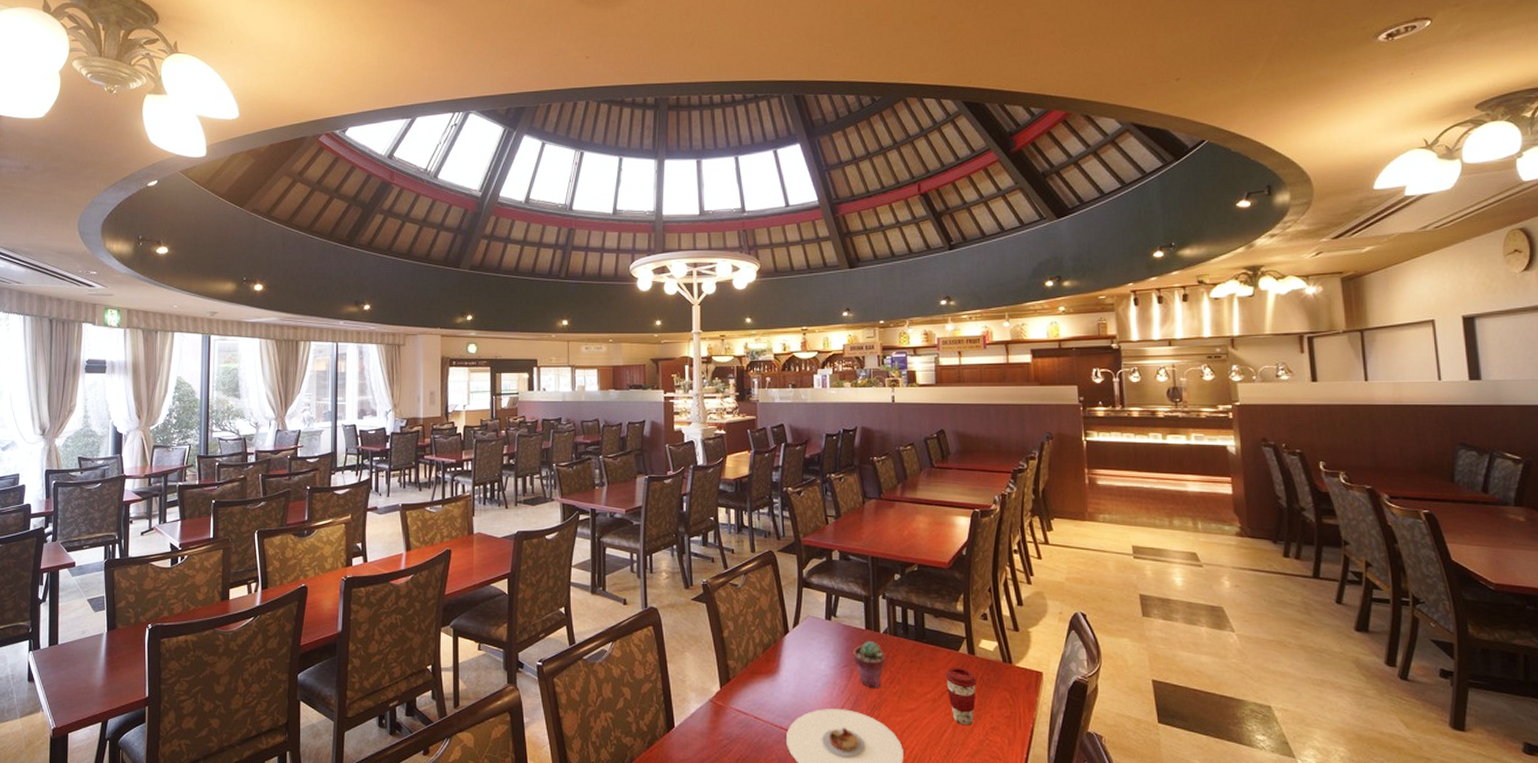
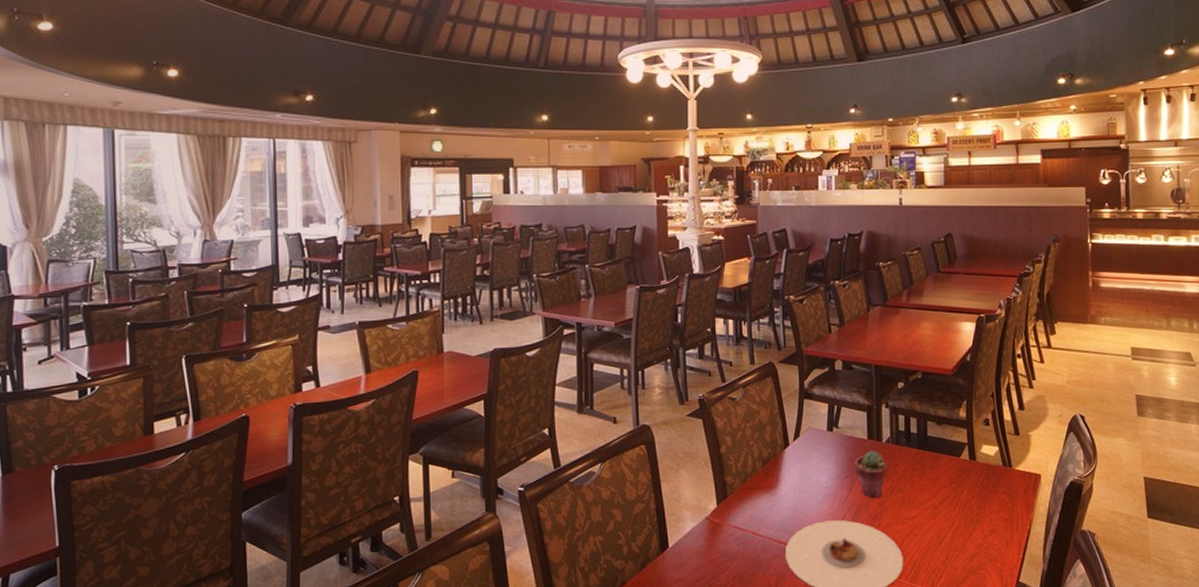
coffee cup: present [945,668,976,726] -> none [946,474,977,530]

